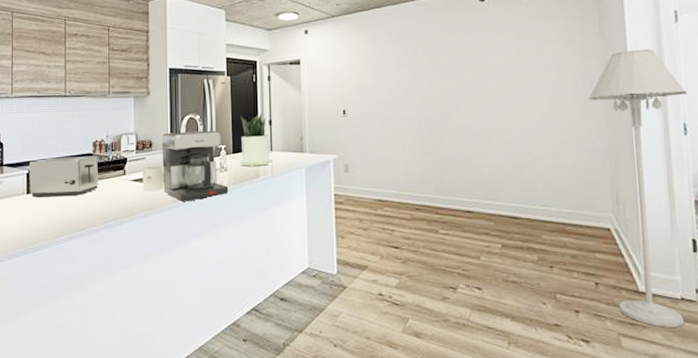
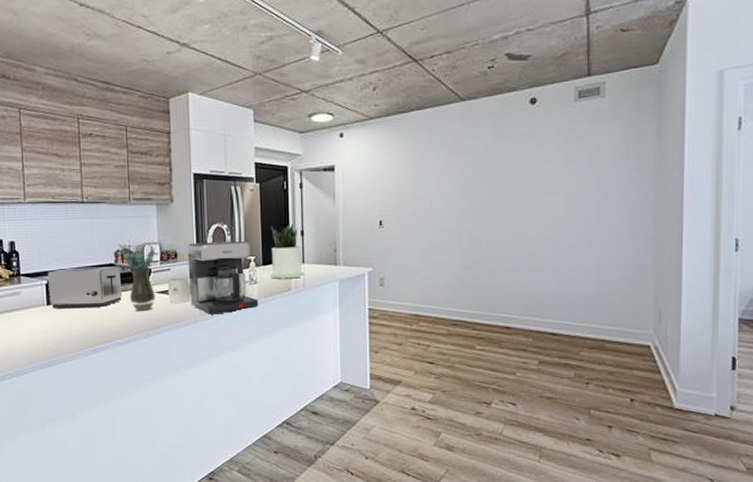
vase: none [96,134,132,199] -> present [117,243,156,311]
floor lamp: present [589,49,687,327] -> none [639,159,743,443]

